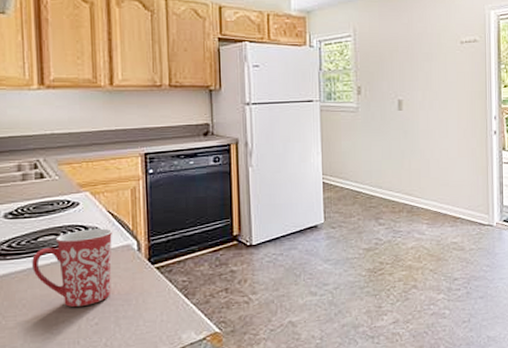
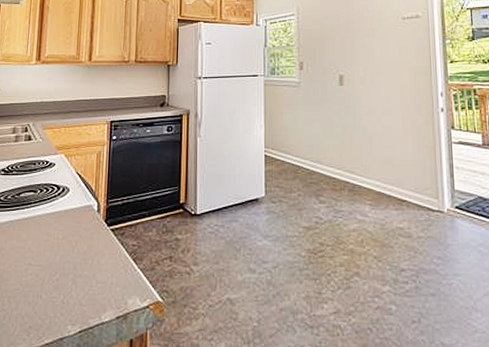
mug: present [32,228,113,307] -> none [13,188,79,261]

